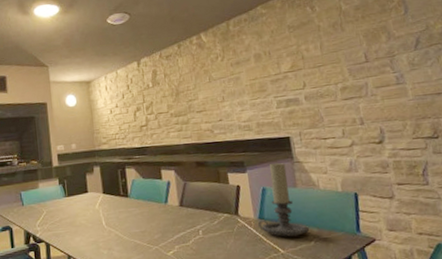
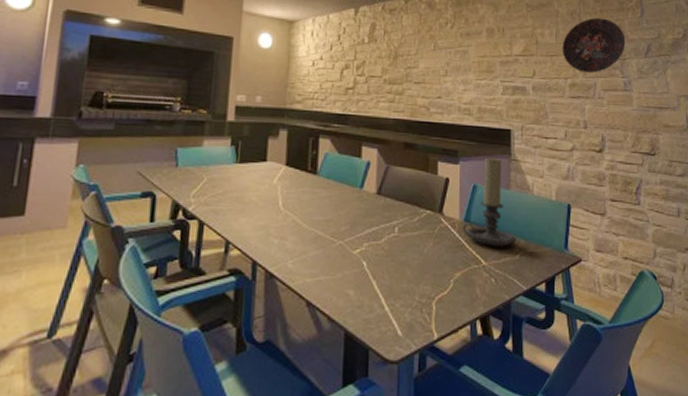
decorative plate: none [328,23,393,76] -> present [562,17,626,73]

